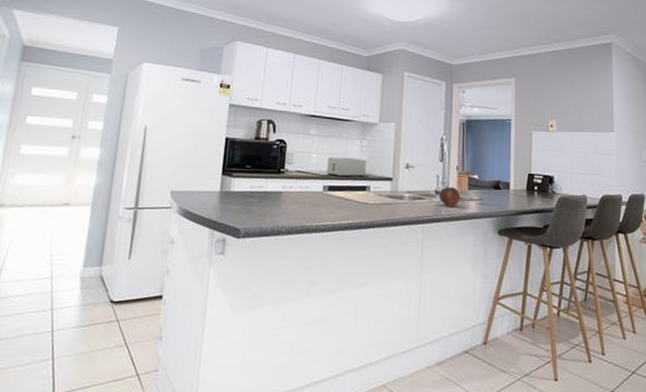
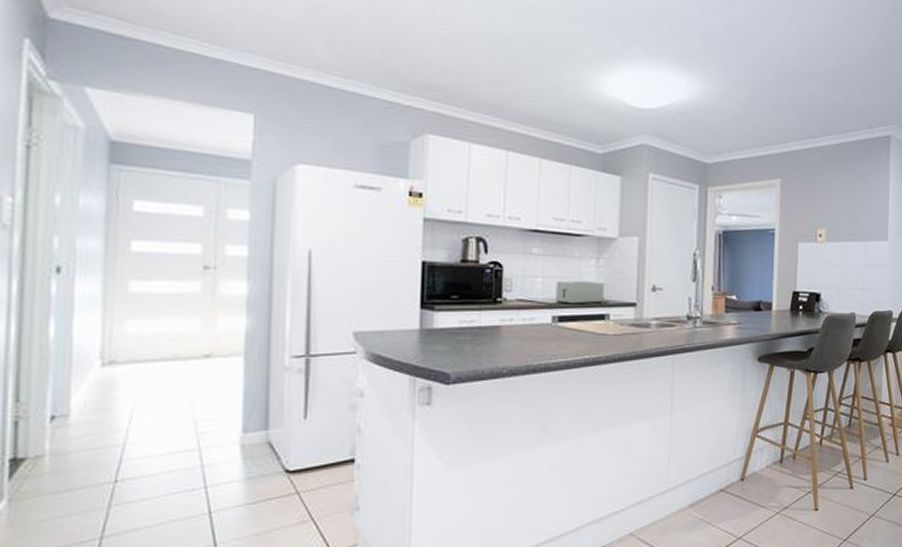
fruit: present [439,186,460,208] -> none [691,310,716,334]

